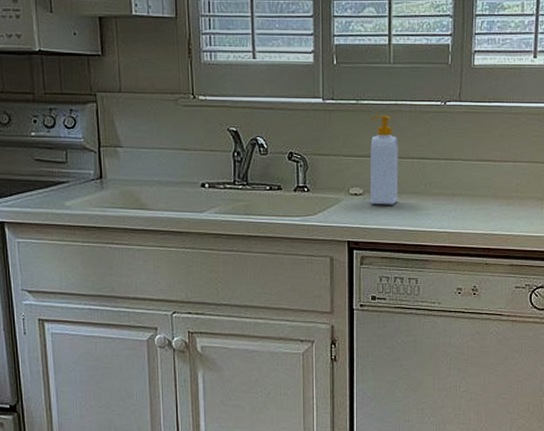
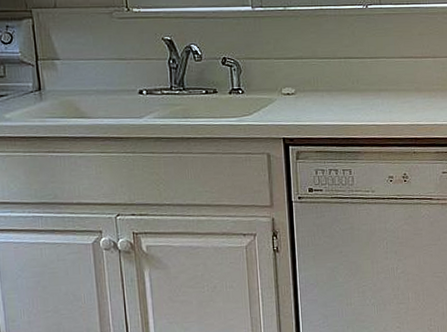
soap bottle: present [369,115,398,205] -> none [298,20,328,103]

